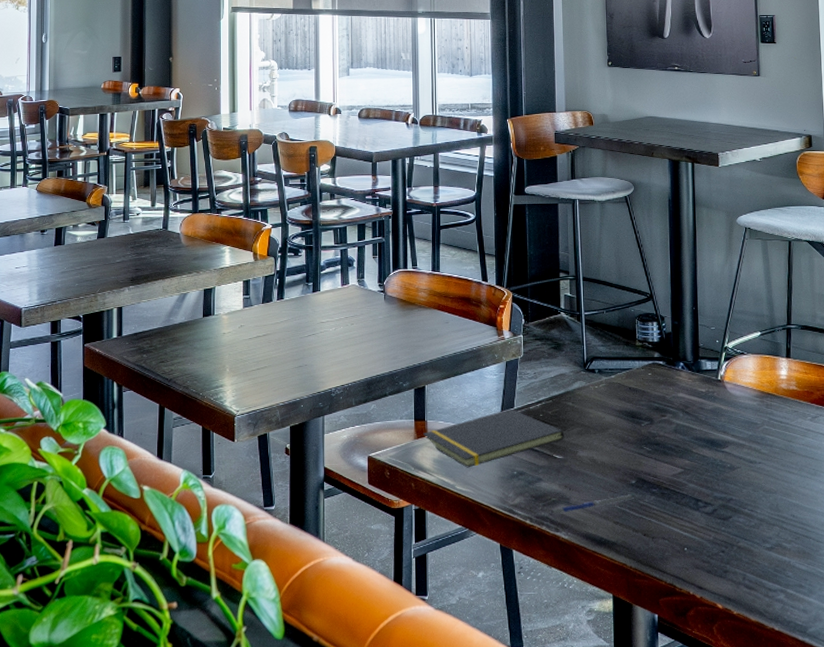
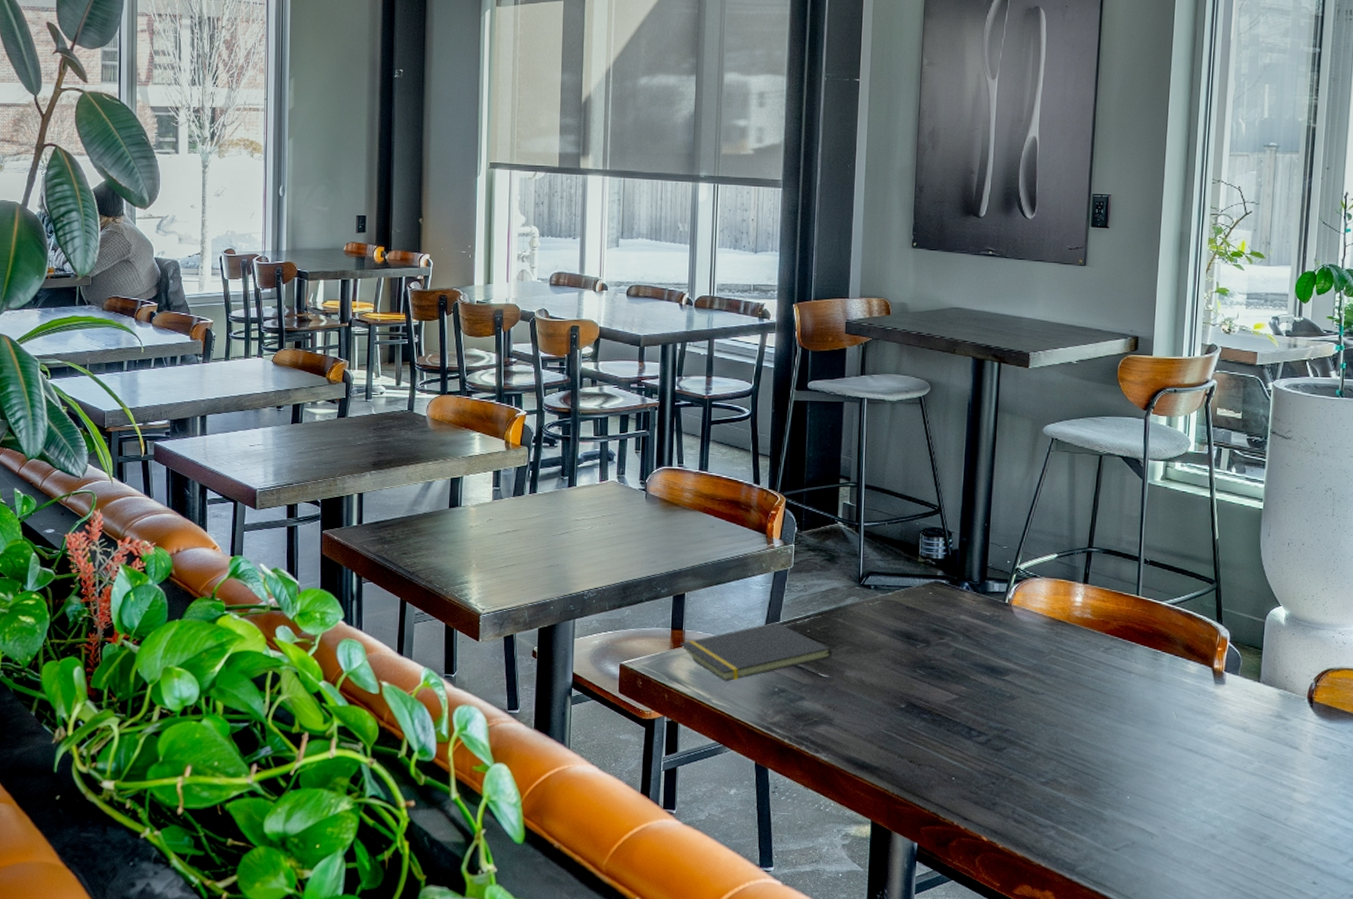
pen: present [550,494,634,515] -> none [811,719,902,736]

